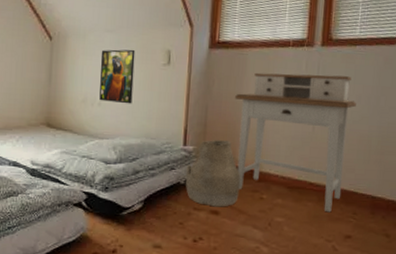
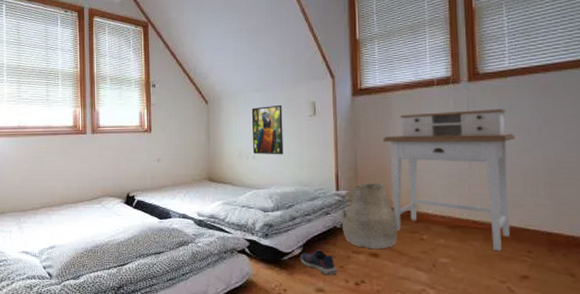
shoe: none [139,205,177,232] -> present [300,249,337,275]

